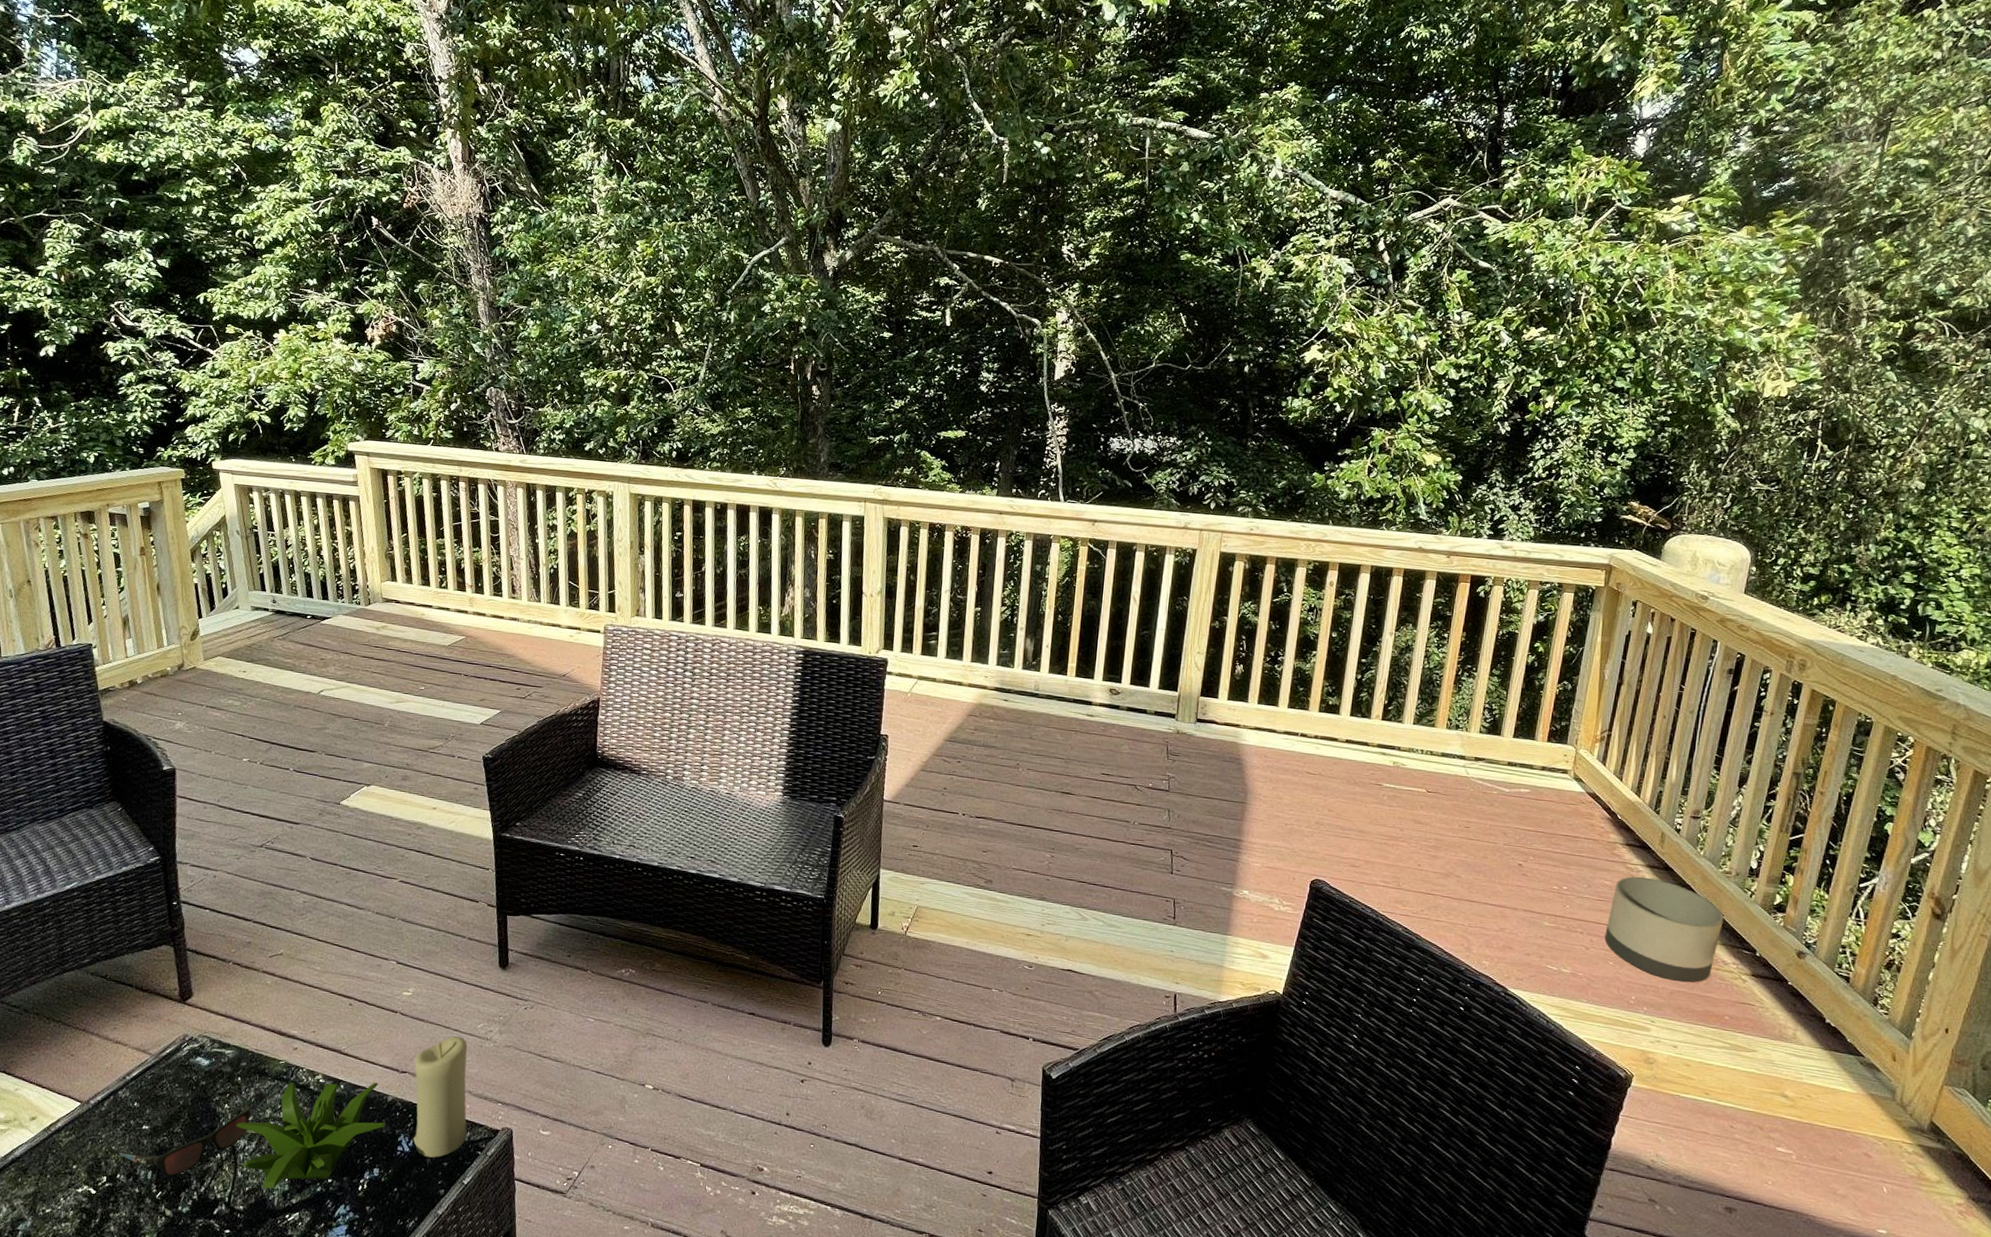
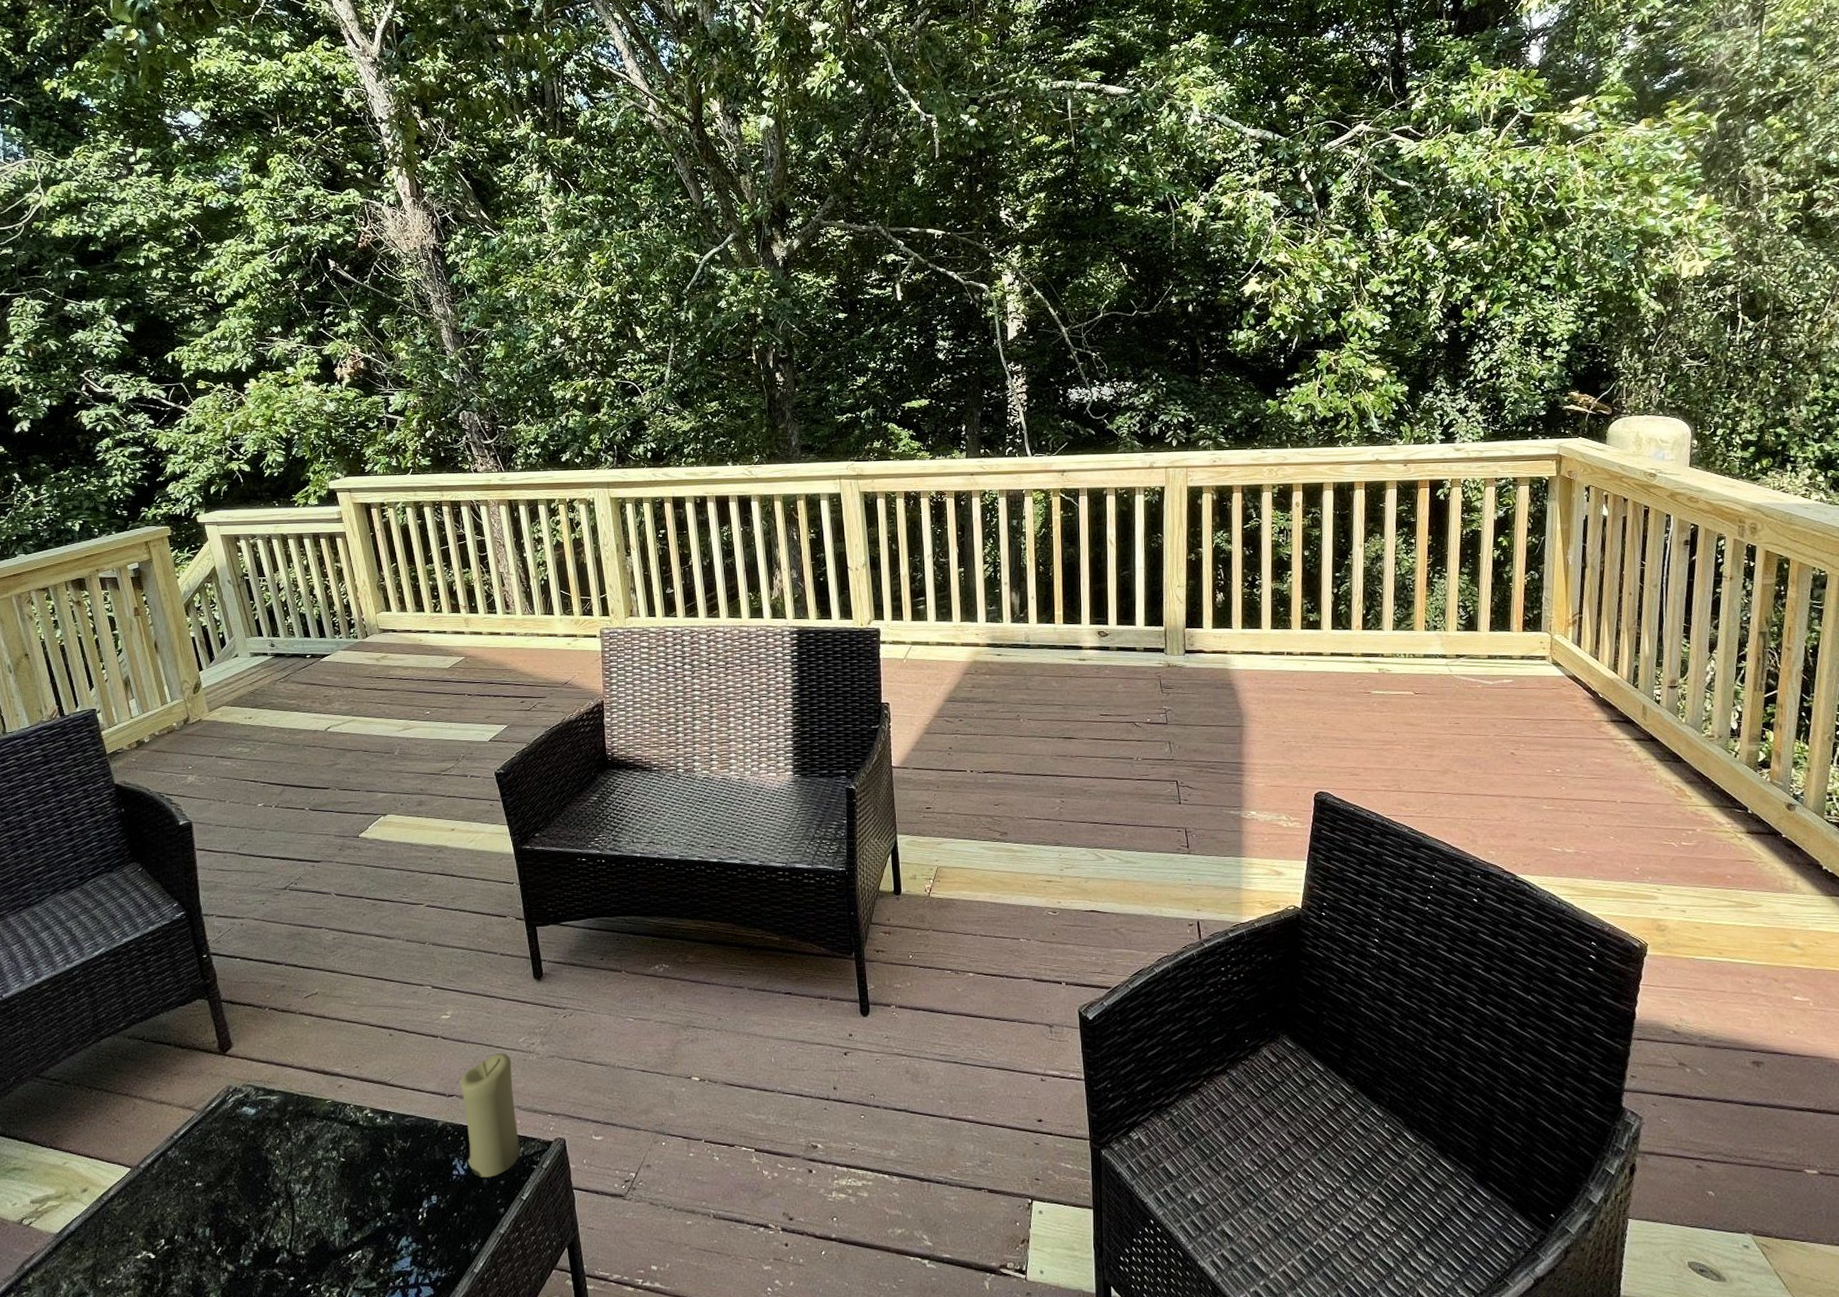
sunglasses: present [107,1089,251,1178] -> none [162,1136,303,1232]
plant: present [235,1082,385,1189] -> none [288,1109,438,1231]
planter: present [1604,876,1724,983] -> none [1602,750,1713,848]

